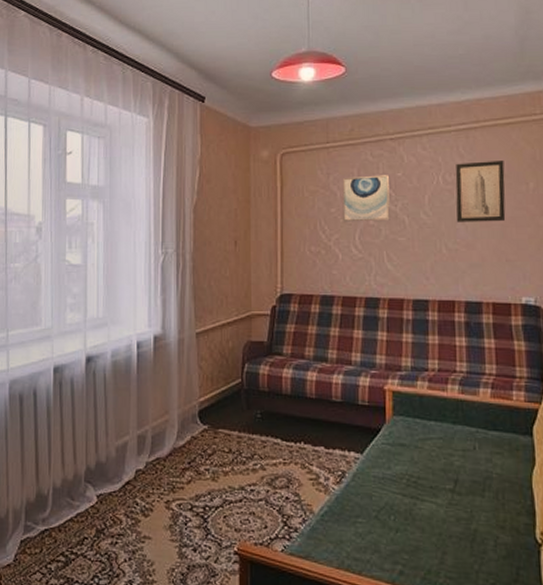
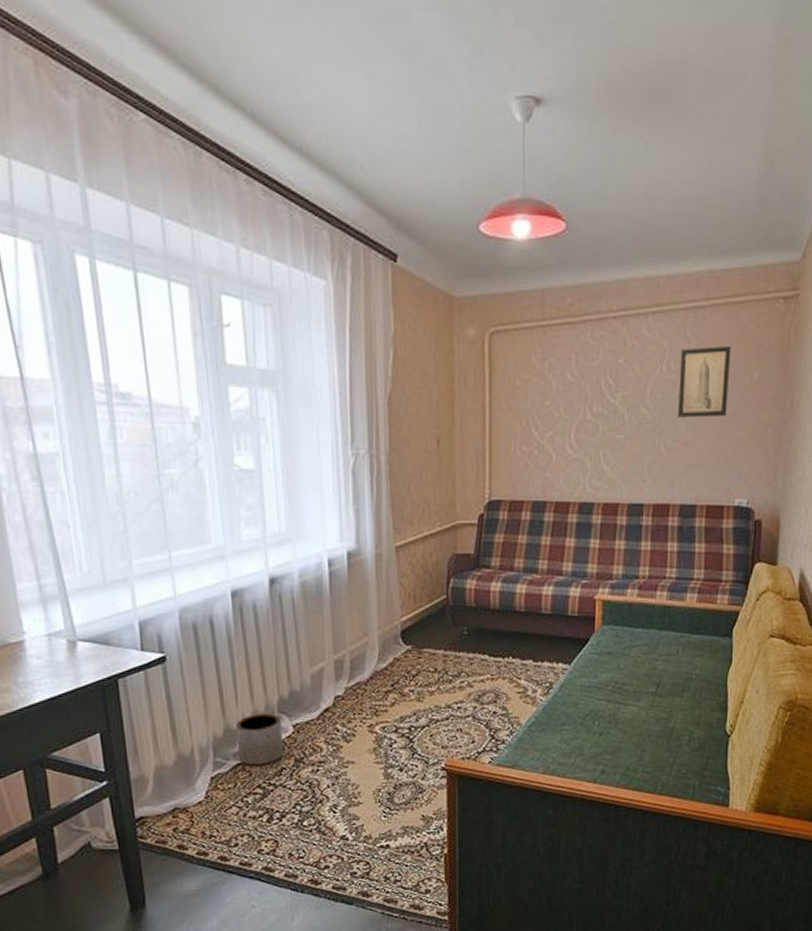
planter: none [46,481,88,533] -> present [235,713,284,766]
wall art: present [342,175,390,222] -> none [558,361,611,417]

